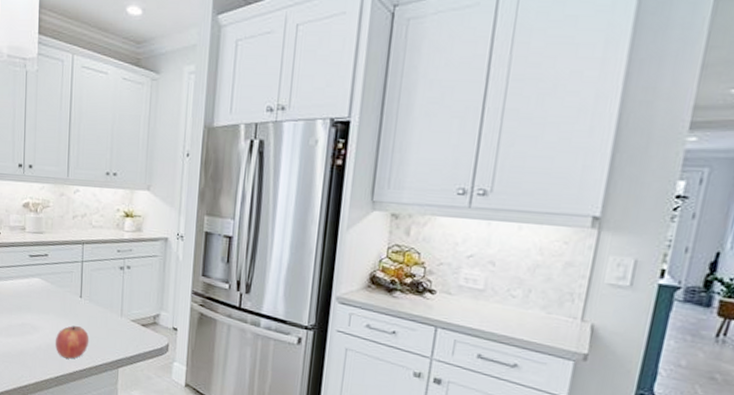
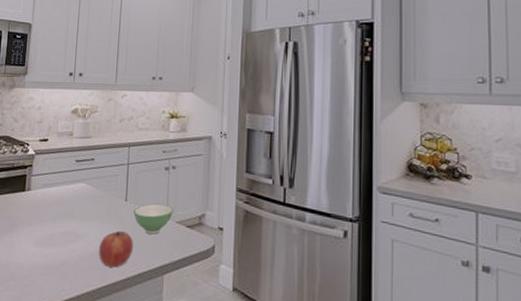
bowl: none [88,301,128,331] -> present [133,203,174,234]

